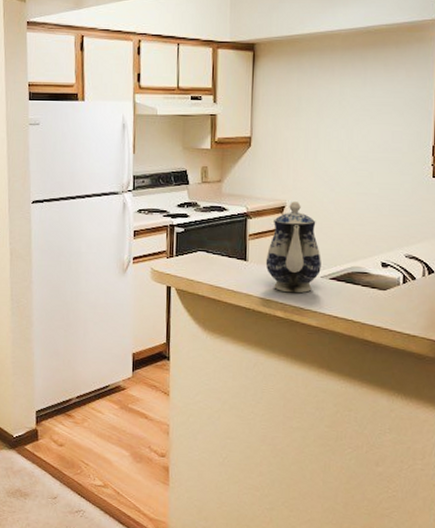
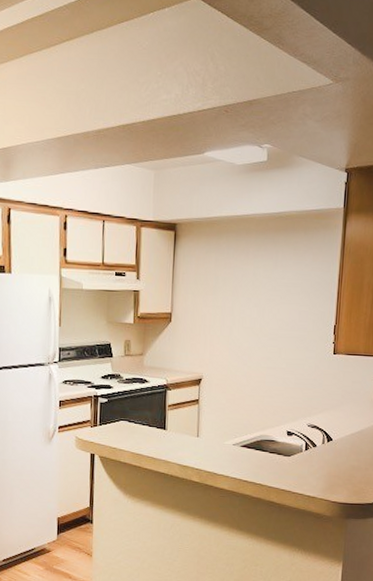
teapot: present [265,201,321,293] -> none [183,374,234,460]

